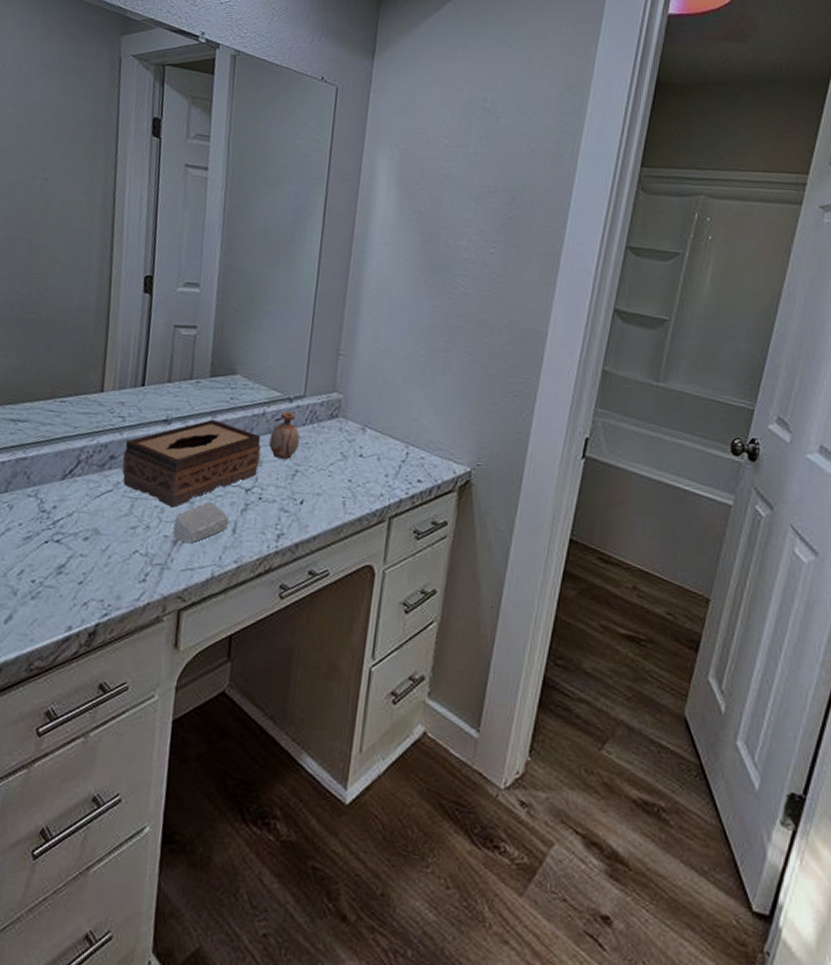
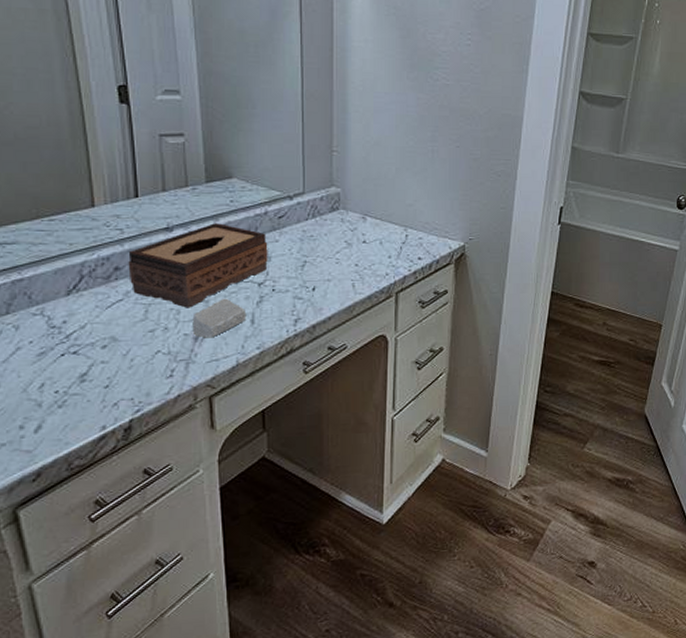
perfume bottle: present [269,411,300,459] -> none [275,208,304,252]

